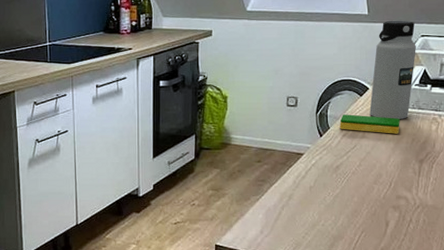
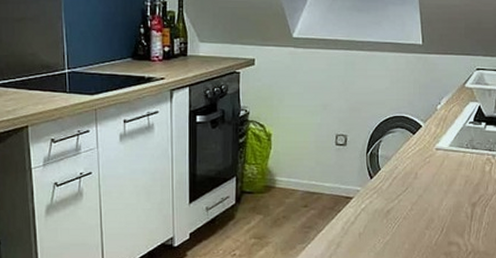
dish sponge: present [340,114,400,134] -> none [391,154,453,176]
water bottle: present [369,20,416,119] -> none [422,51,471,160]

